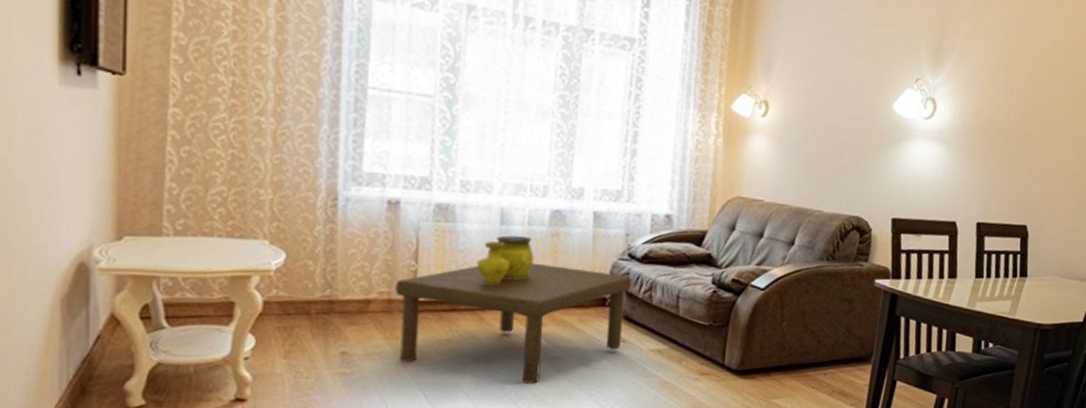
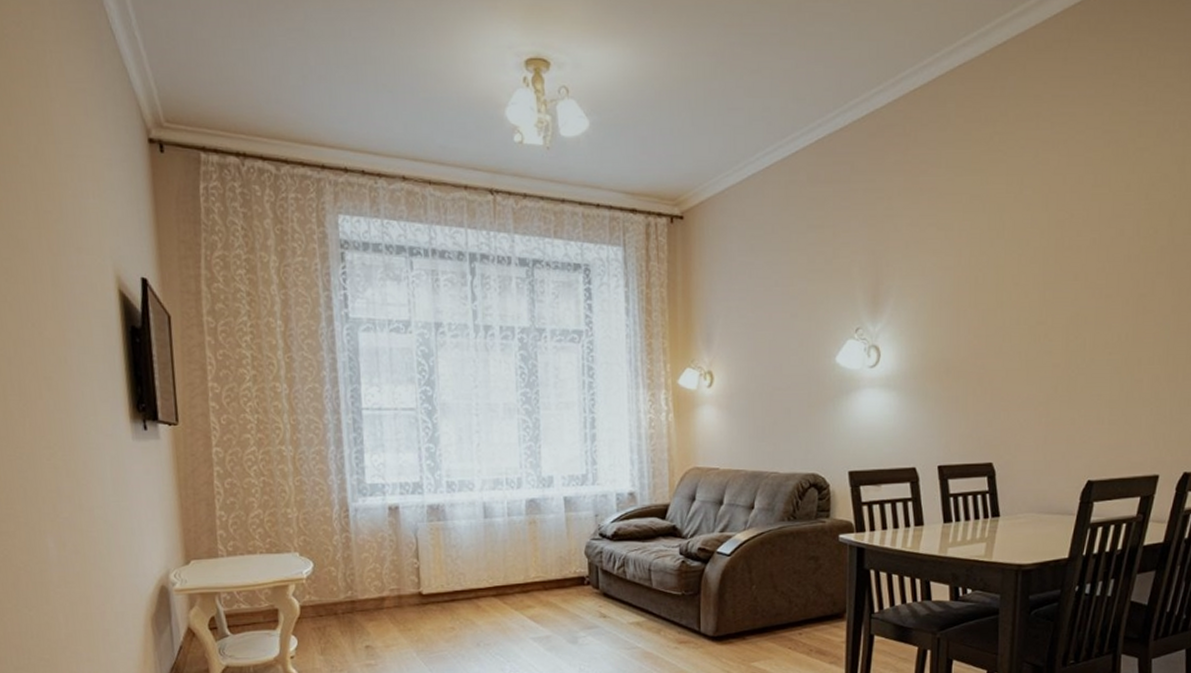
coffee table: present [395,262,633,384] -> none [403,550,606,663]
decorative vase: present [476,235,534,285] -> none [468,527,517,575]

